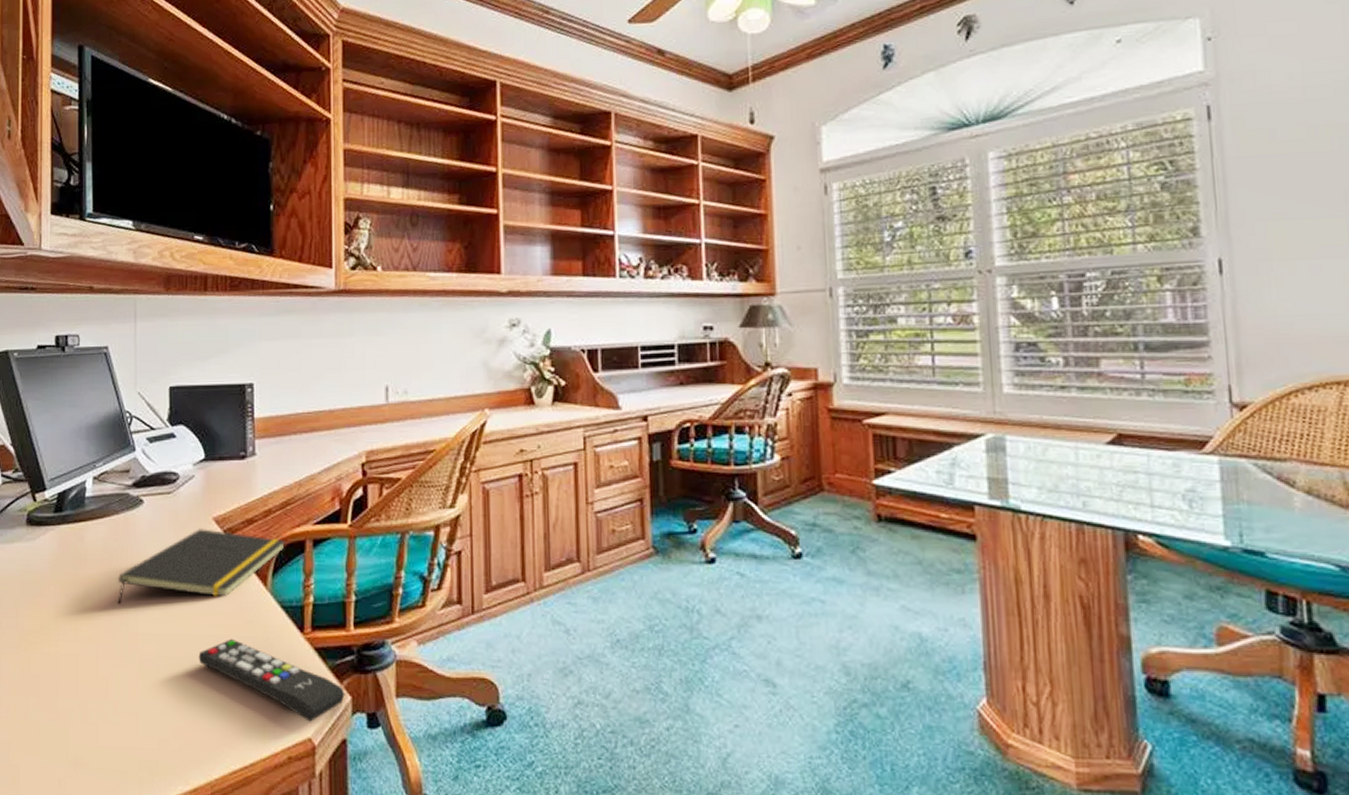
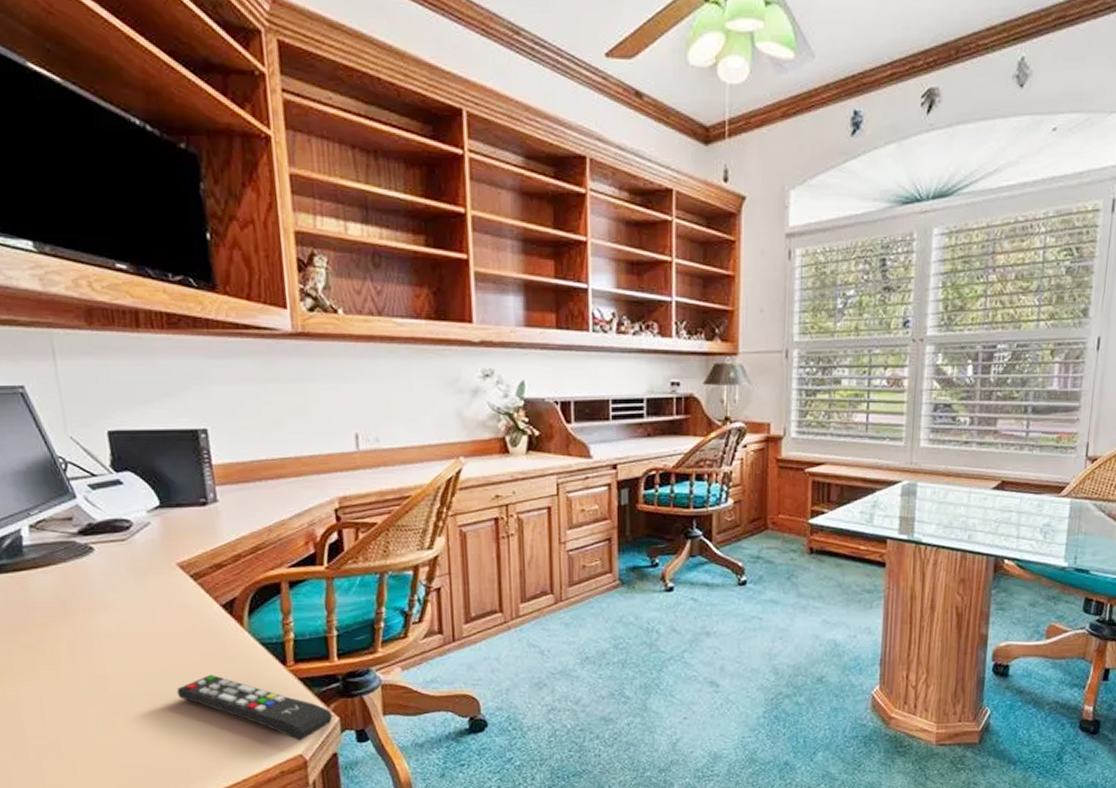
notepad: present [117,529,286,604] -> none [74,574,260,649]

